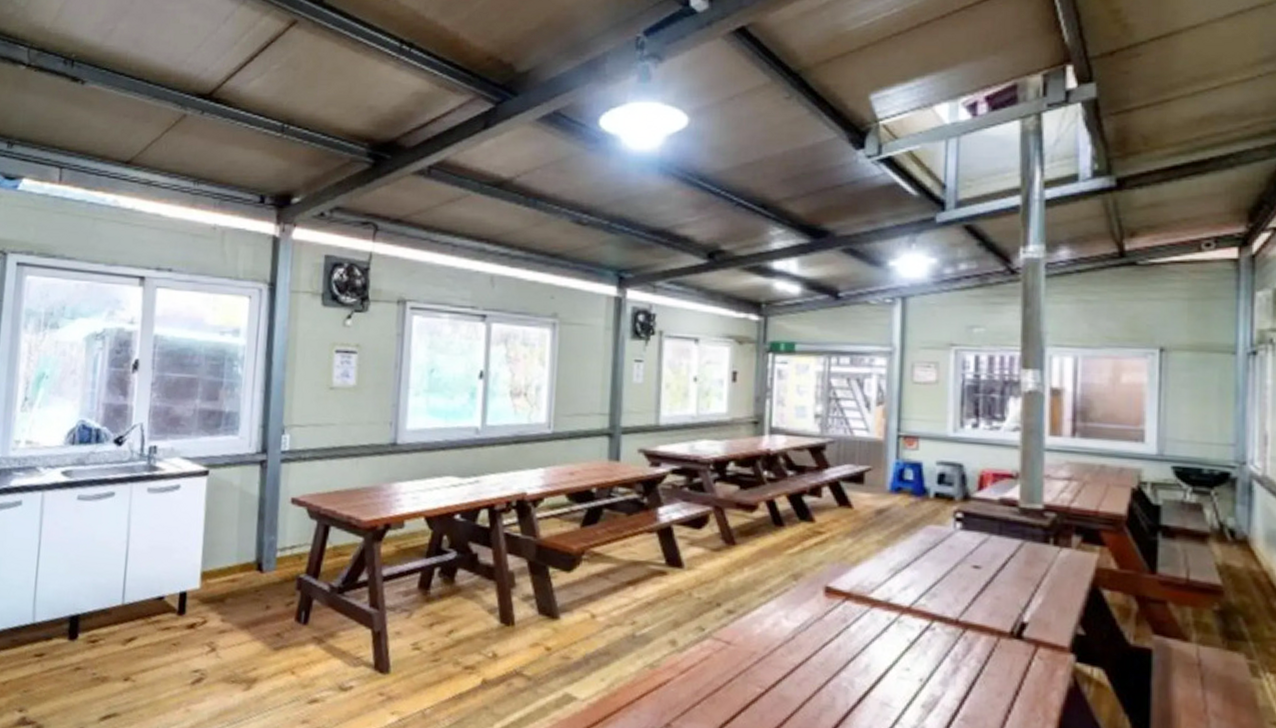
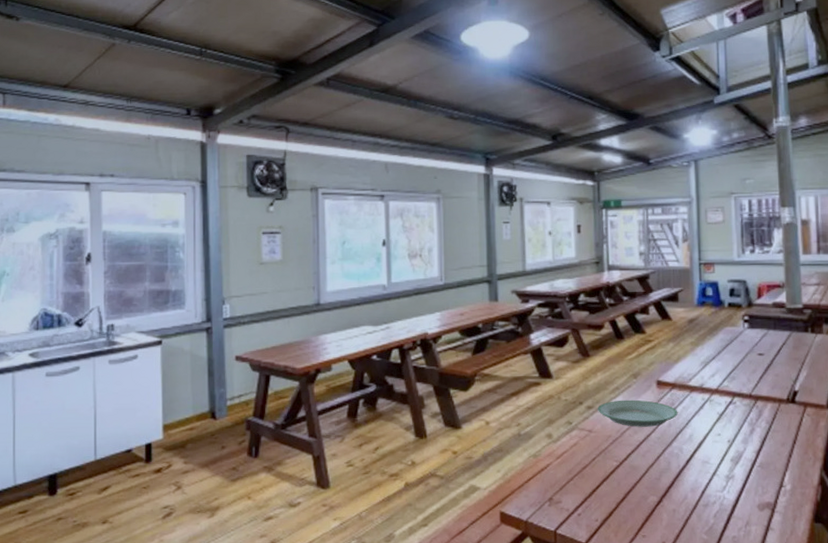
plate: none [739,606,852,648] -> present [597,399,678,427]

